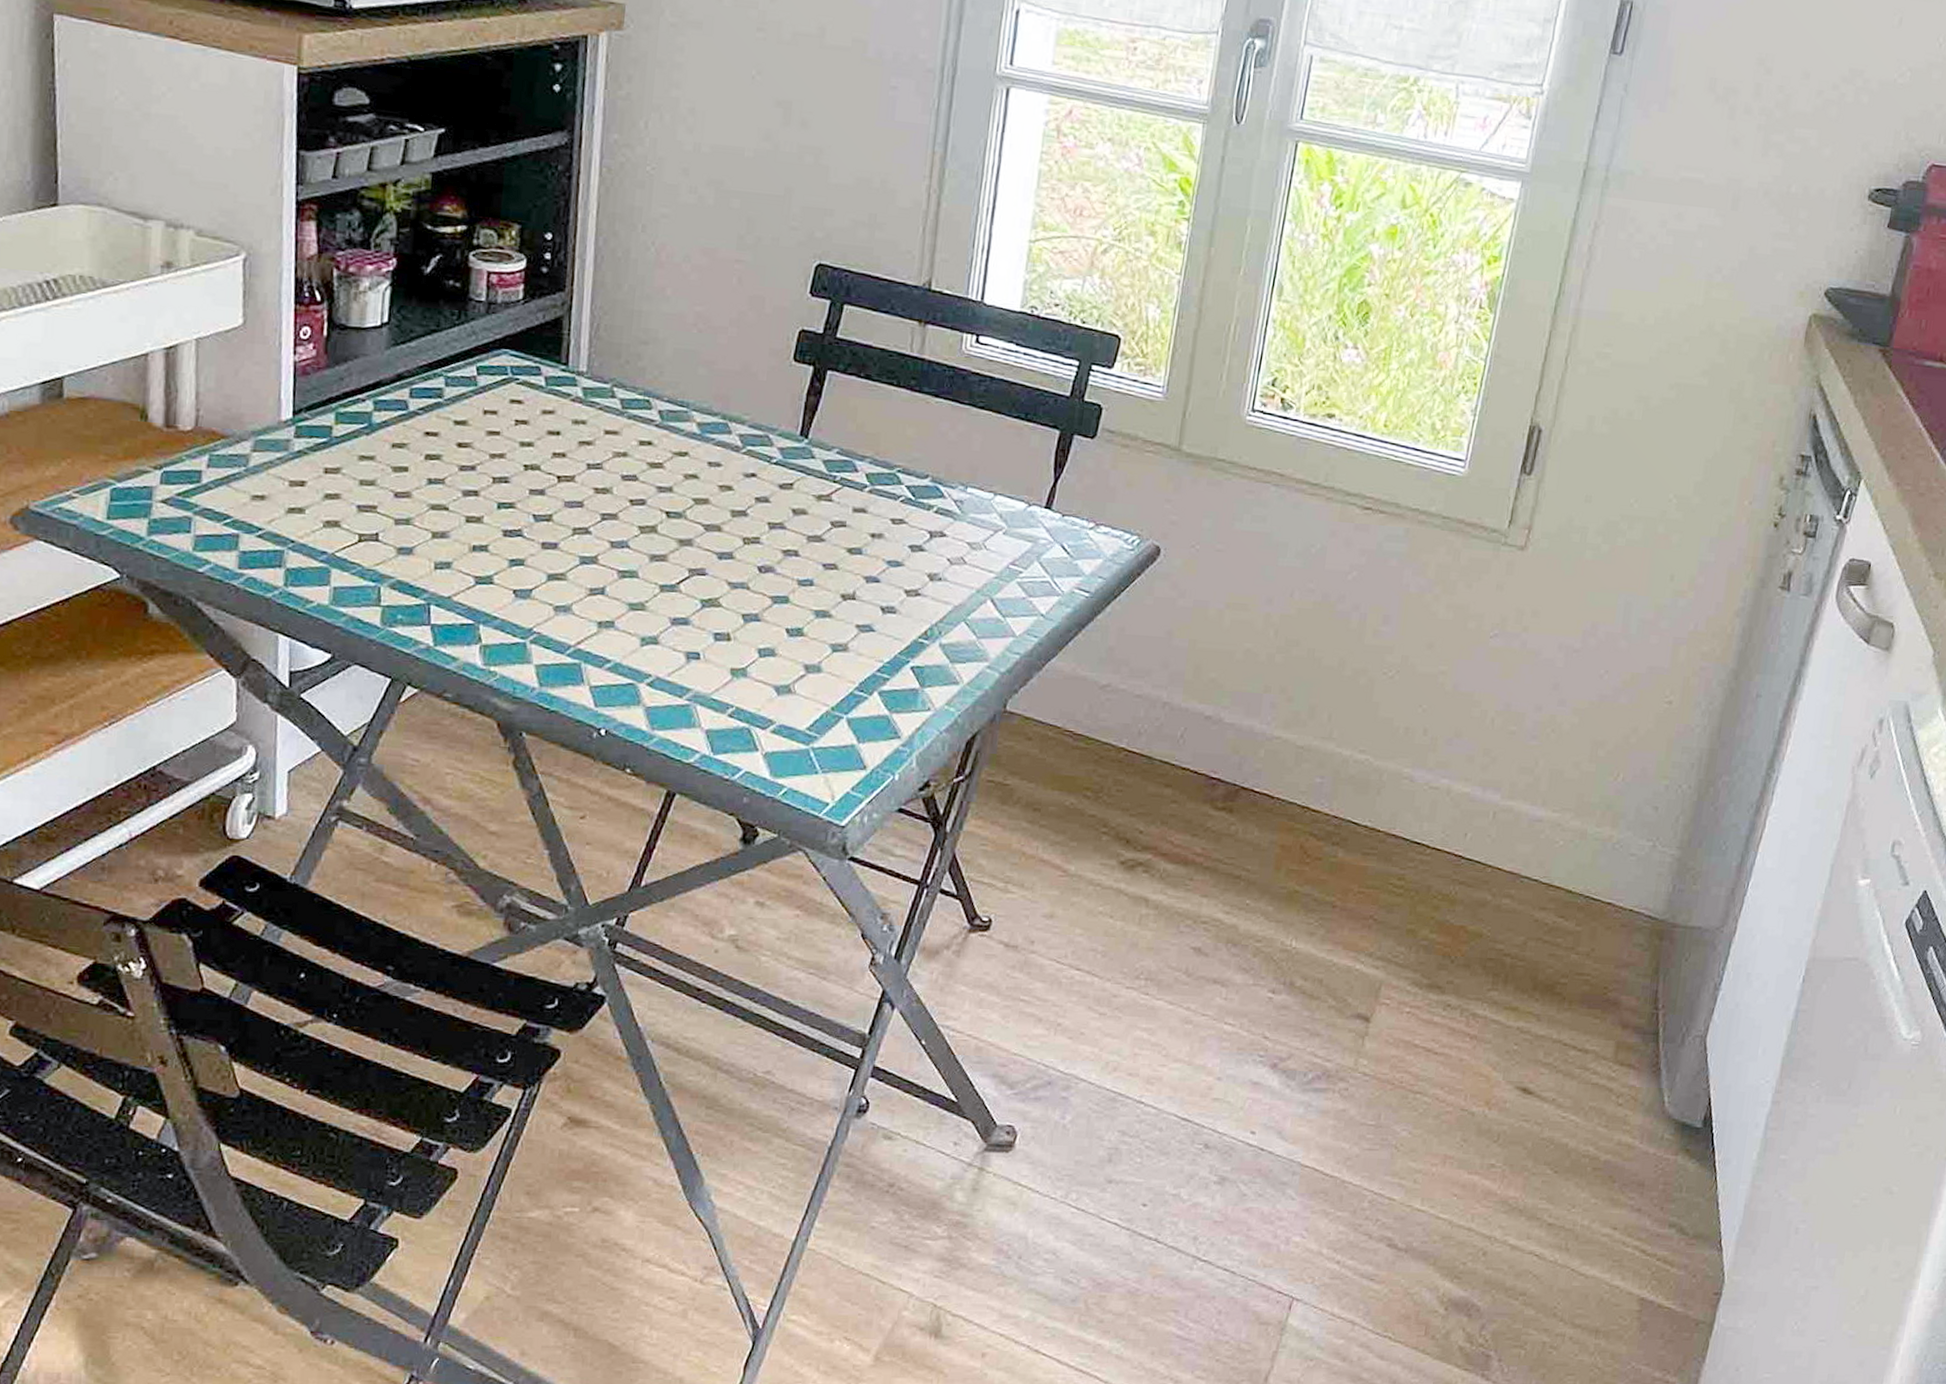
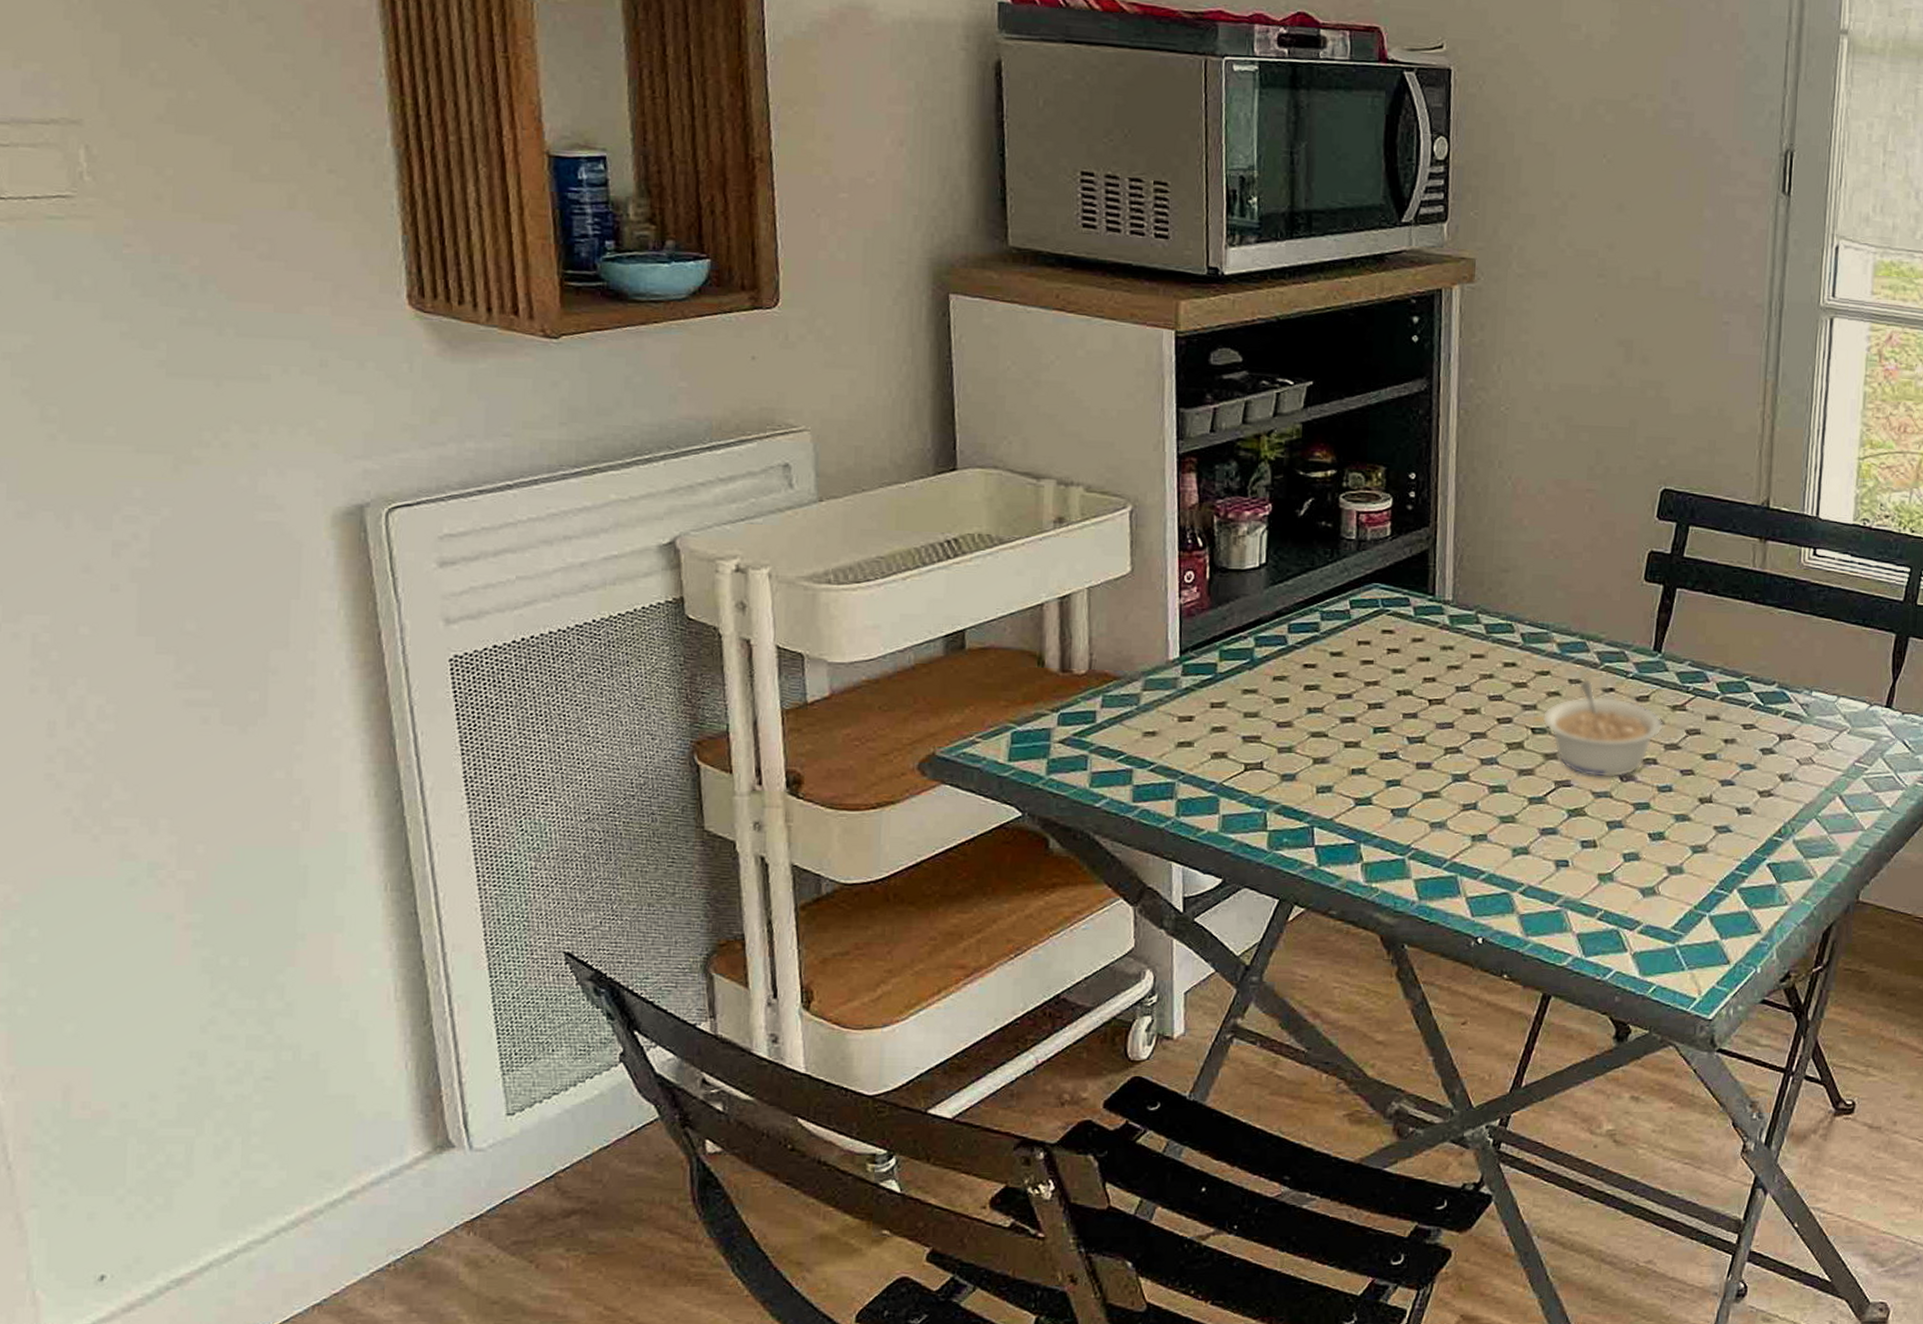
legume: none [678,463,807,568] -> present [1542,679,1663,778]

